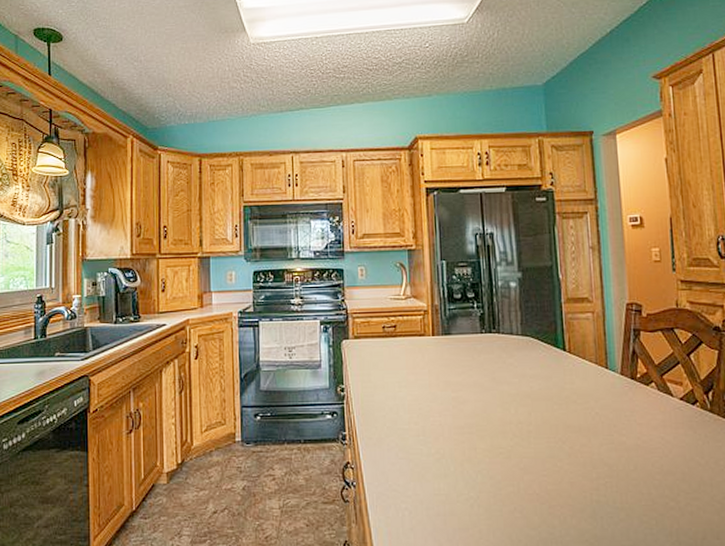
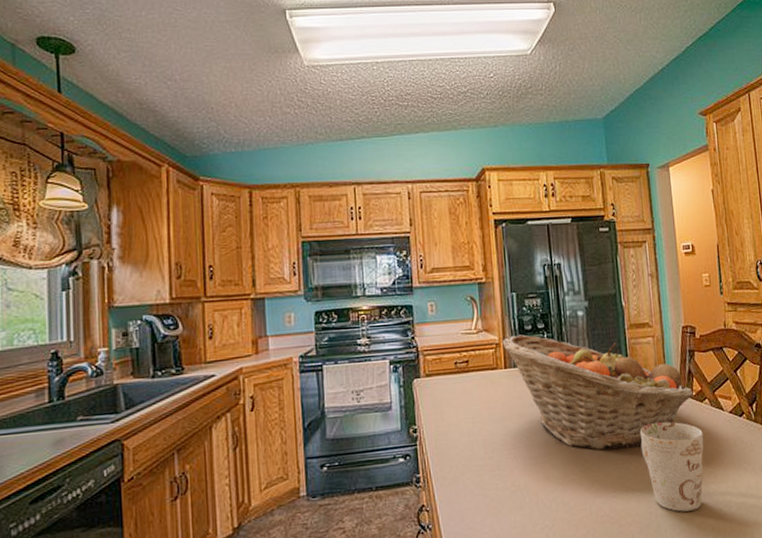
fruit basket: none [429,303,638,427] -> present [501,334,694,451]
mug: none [574,403,649,500] -> present [639,421,704,512]

